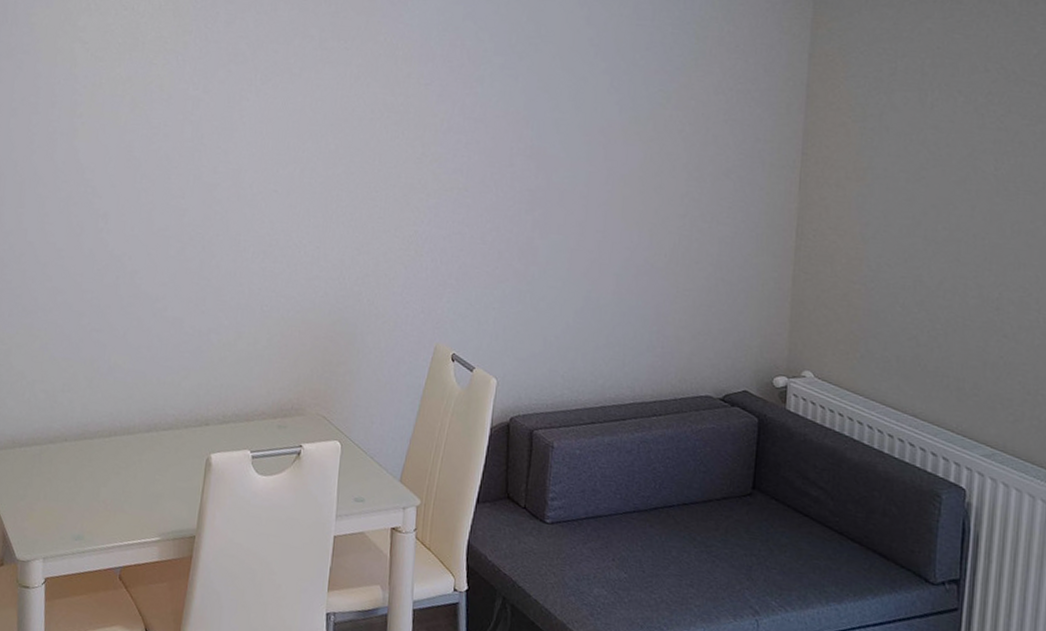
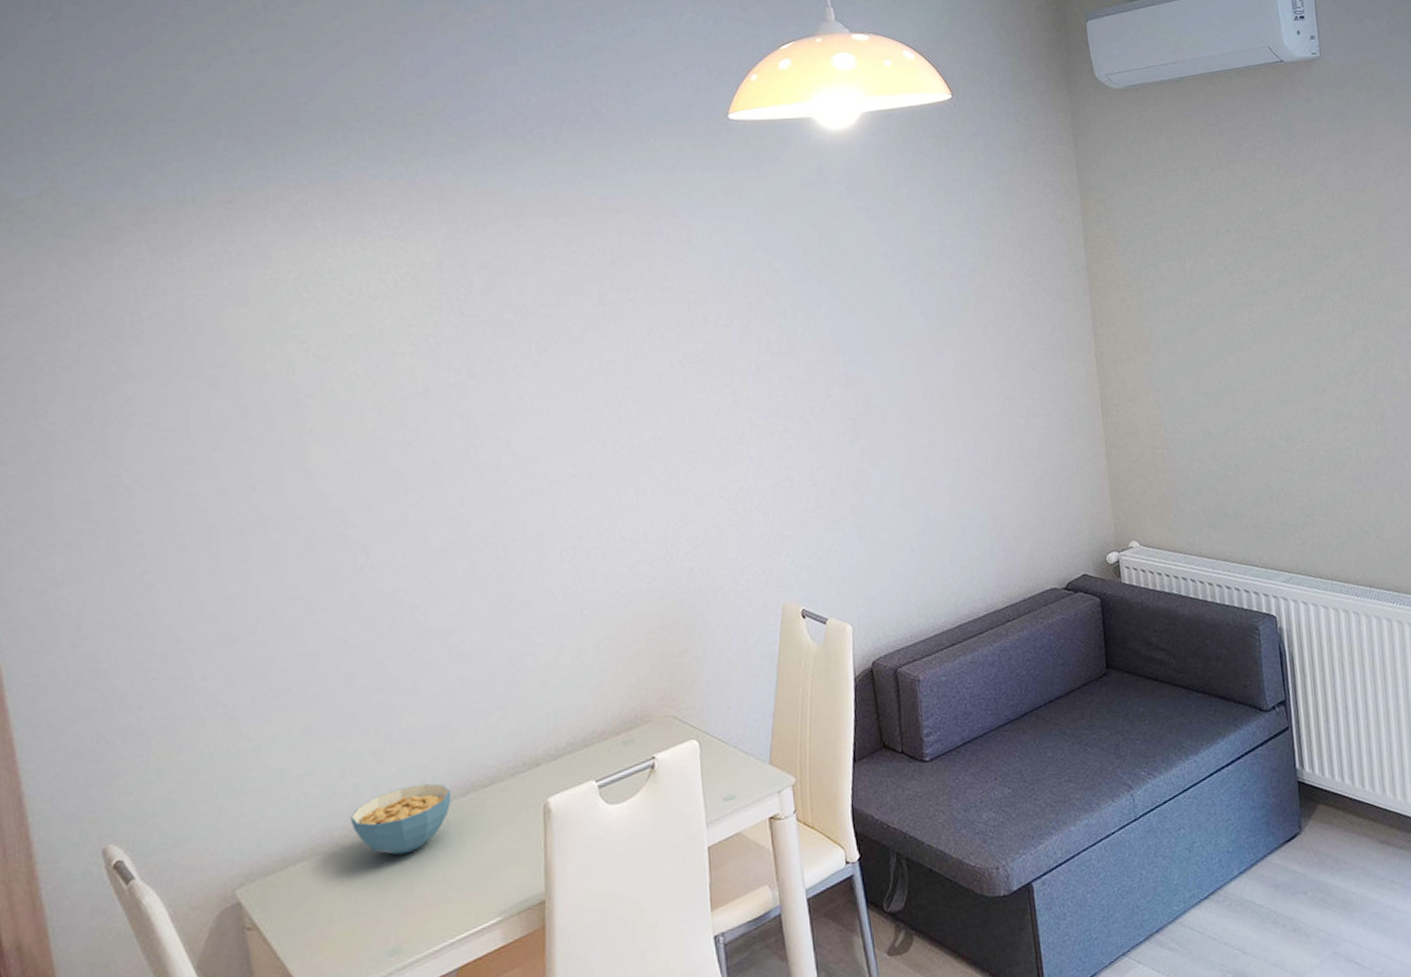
cereal bowl: none [63,411,139,465] -> present [350,783,452,856]

